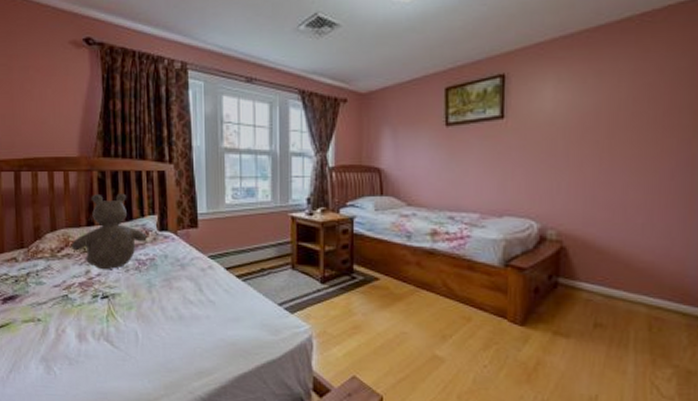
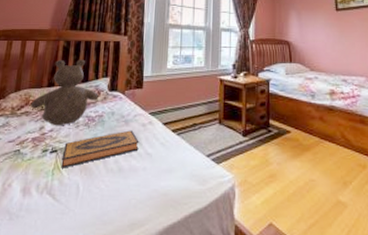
hardback book: none [115,275,200,315] -> present [61,130,139,168]

